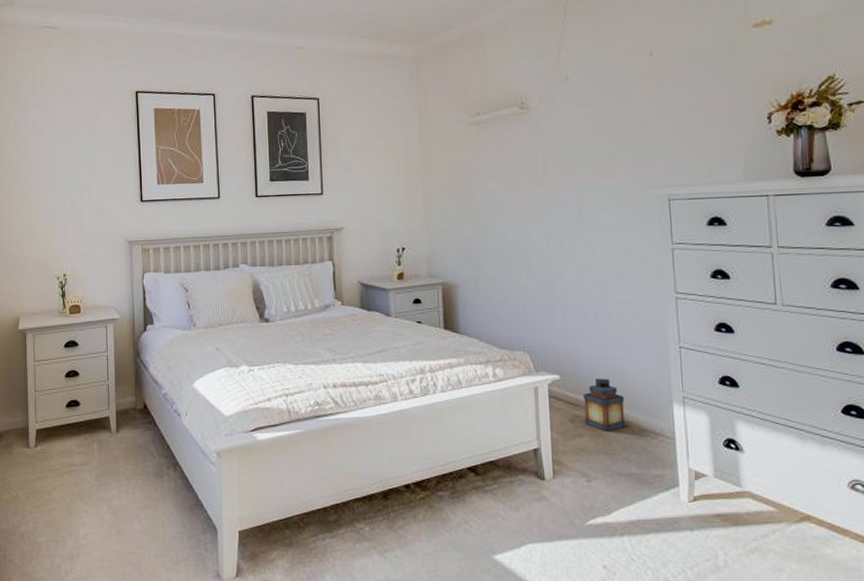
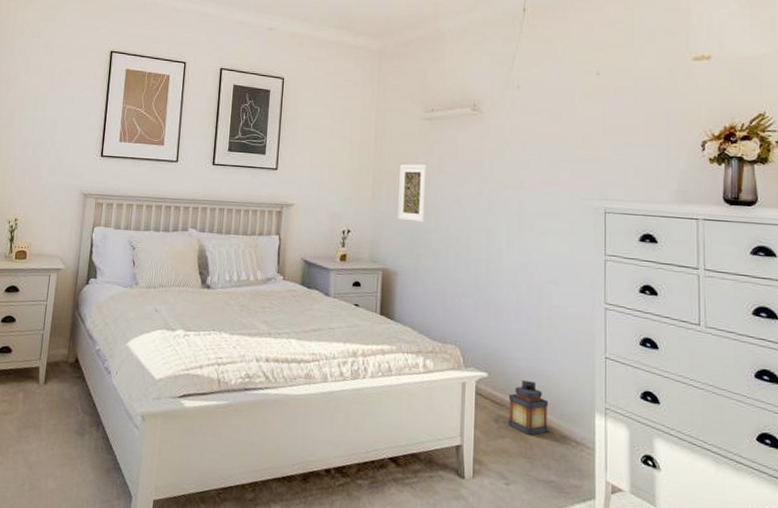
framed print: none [450,171,482,232] -> present [398,164,428,223]

